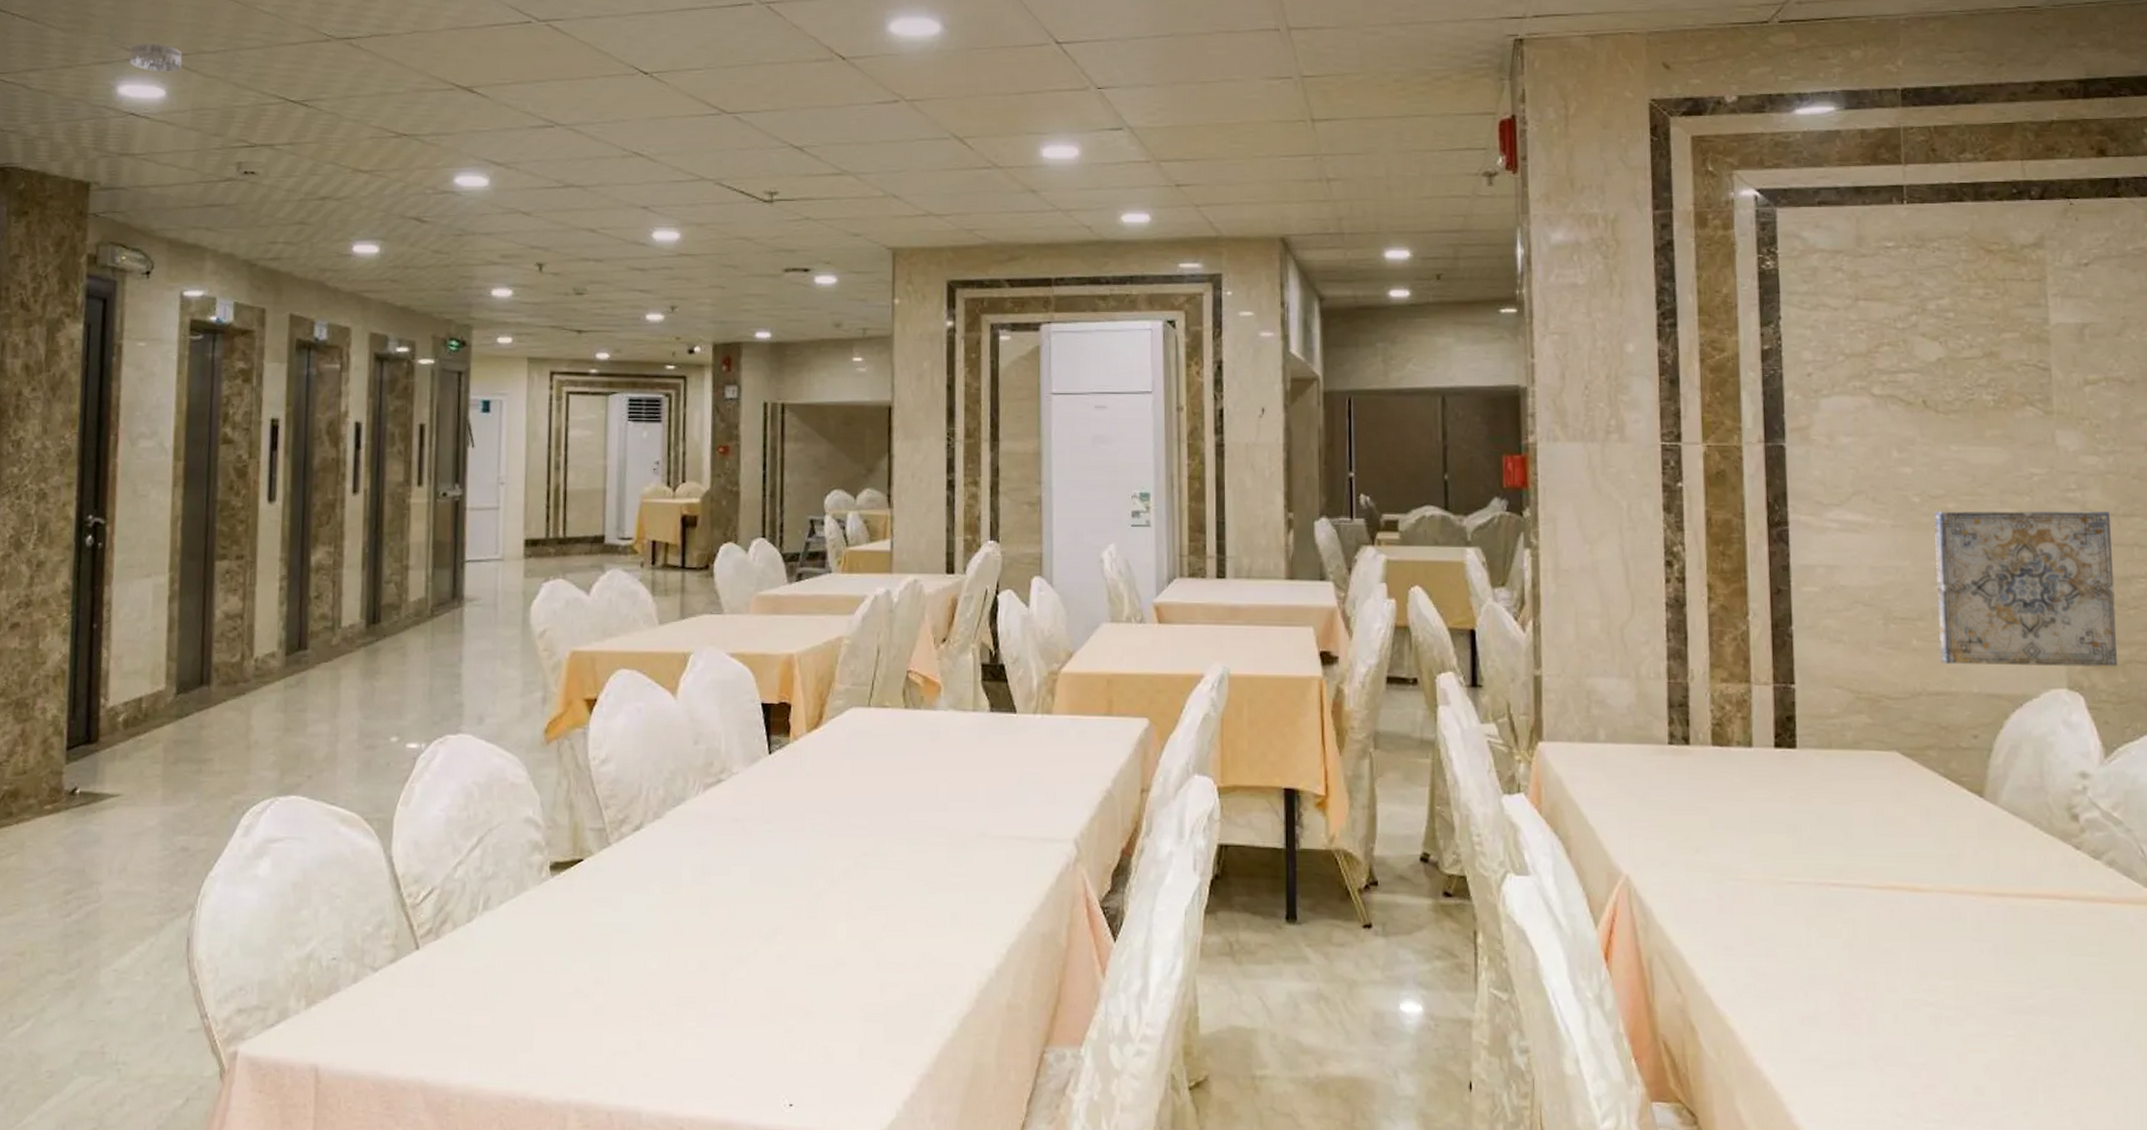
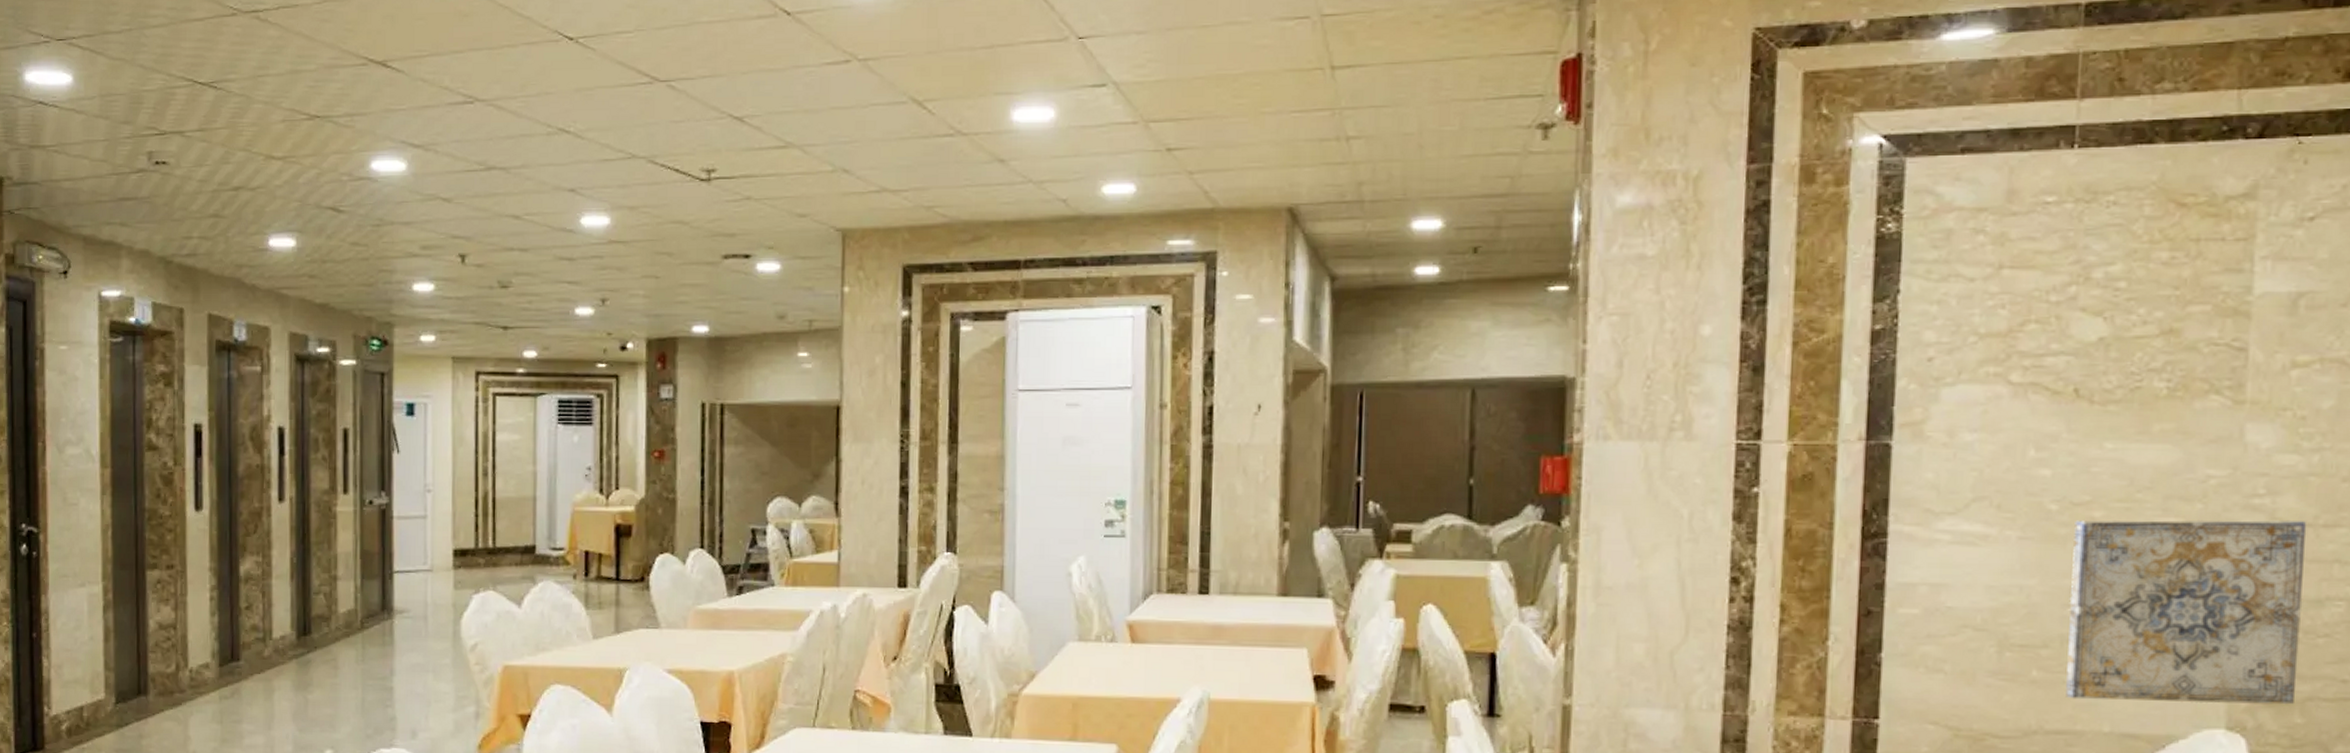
smoke detector: present [130,43,182,72] -> none [34,24,87,56]

